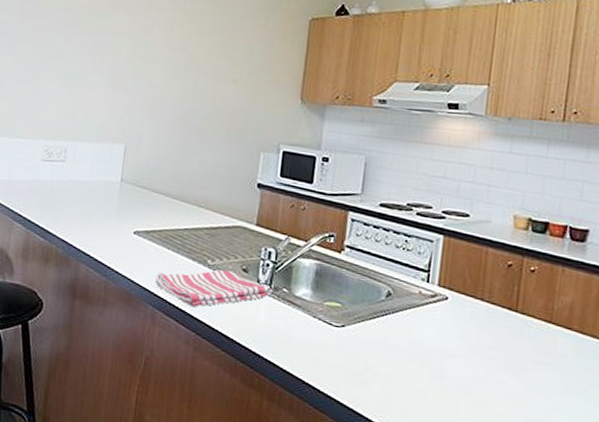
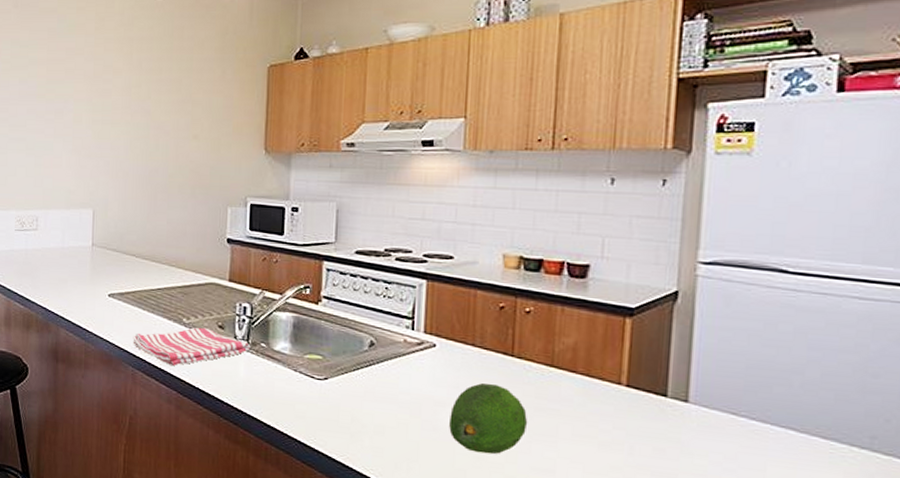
fruit: none [455,336,526,404] -> present [449,383,528,454]

